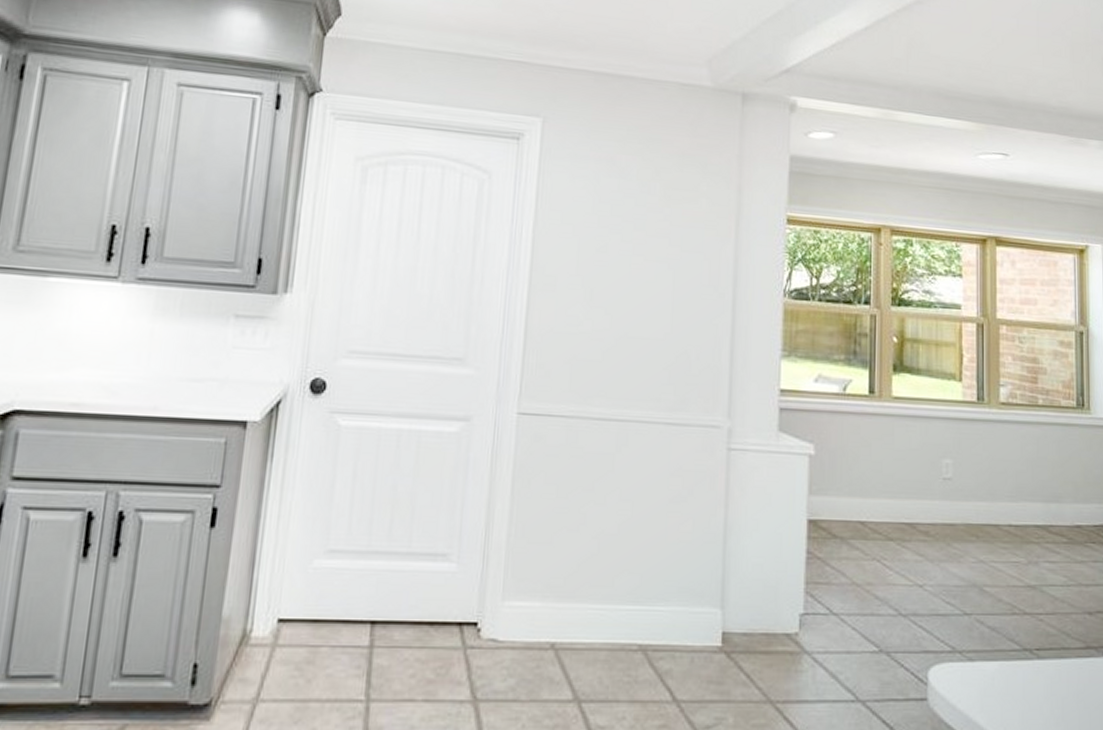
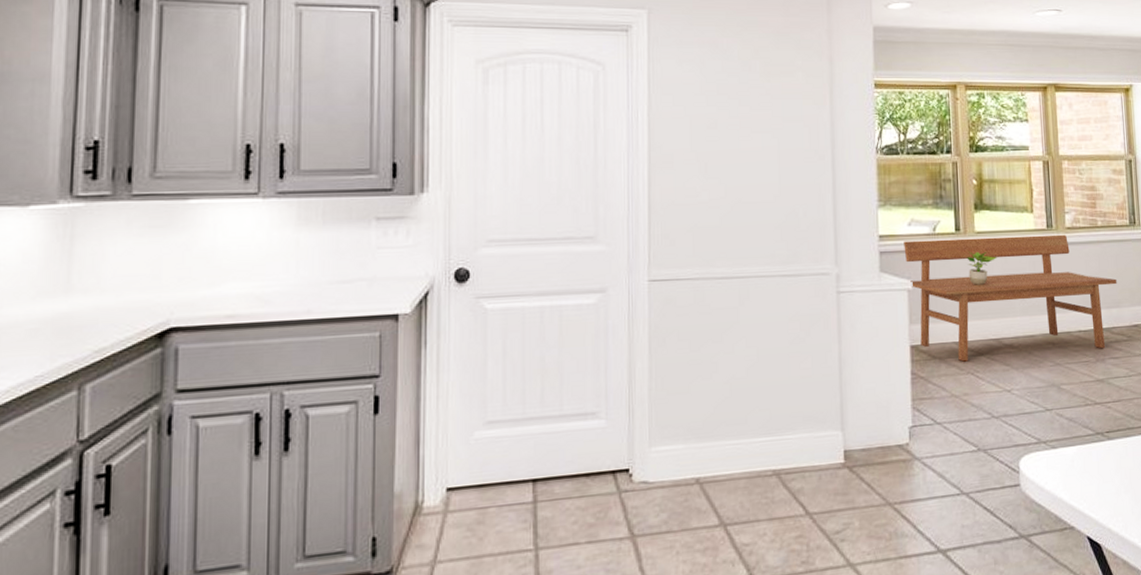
bench: none [808,399,1058,550] -> present [904,234,1117,362]
potted plant: none [880,417,917,459] -> present [967,250,998,285]

